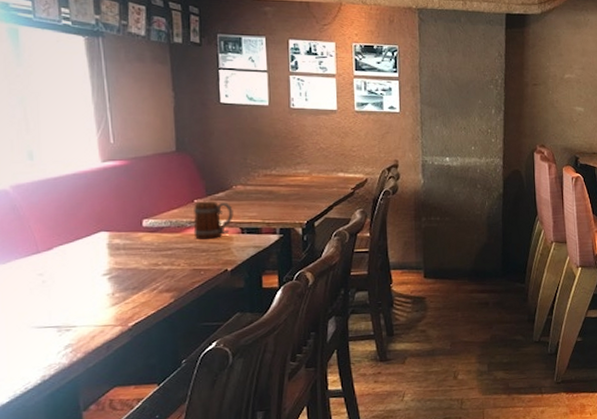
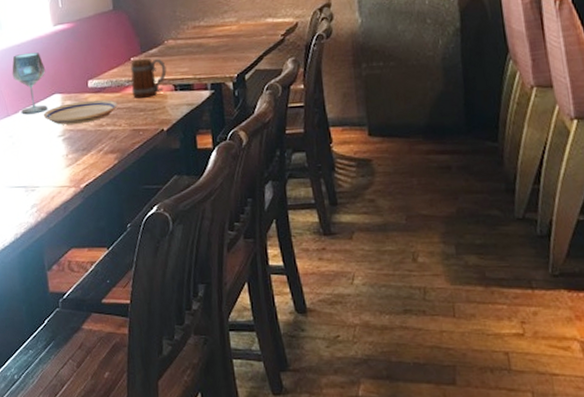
wine glass: none [45,188,90,251] -> present [12,52,47,114]
plate: none [84,239,177,263] -> present [43,99,118,125]

